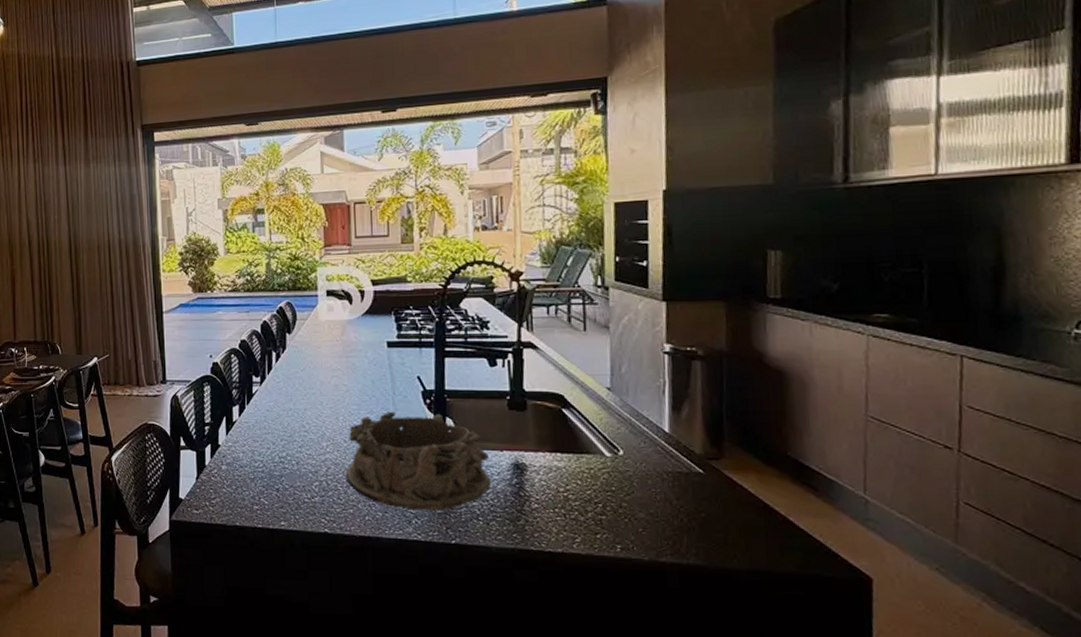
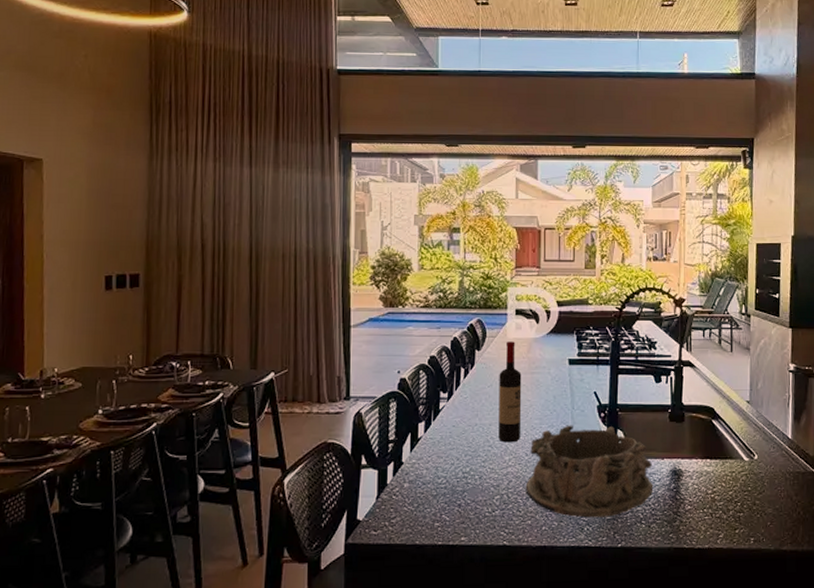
wine bottle: none [312,324,338,429] -> present [499,341,522,443]

